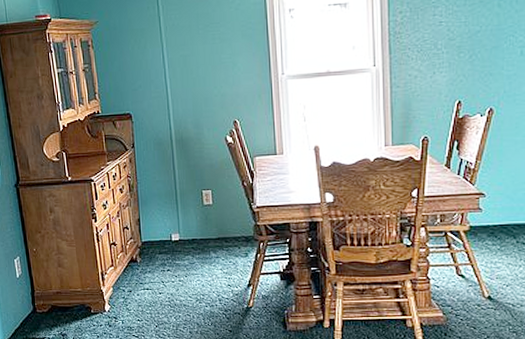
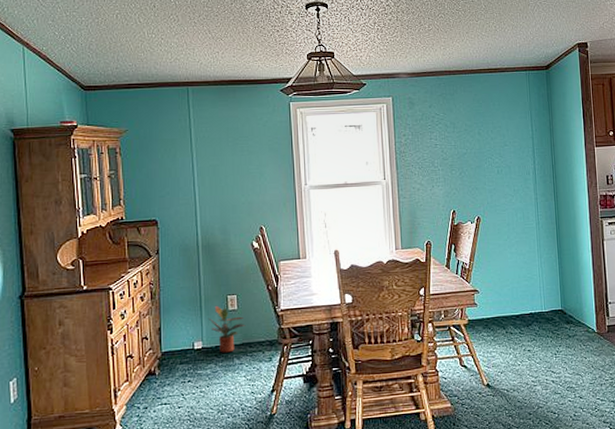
potted plant: none [184,199,221,246] -> present [208,305,246,353]

